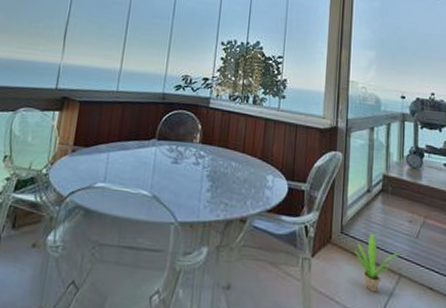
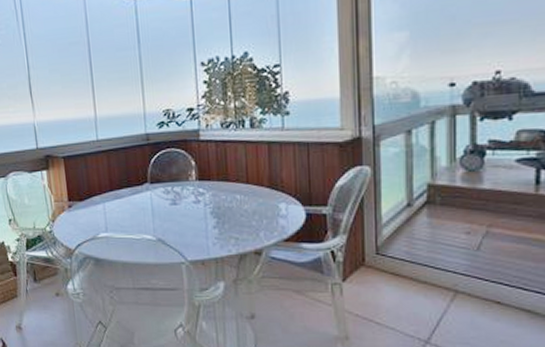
potted plant: present [354,233,401,292] -> none [395,251,456,311]

